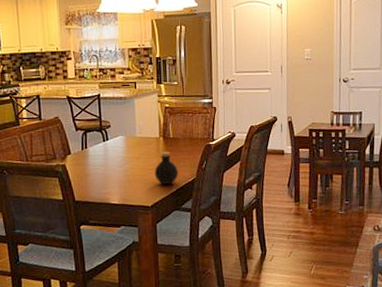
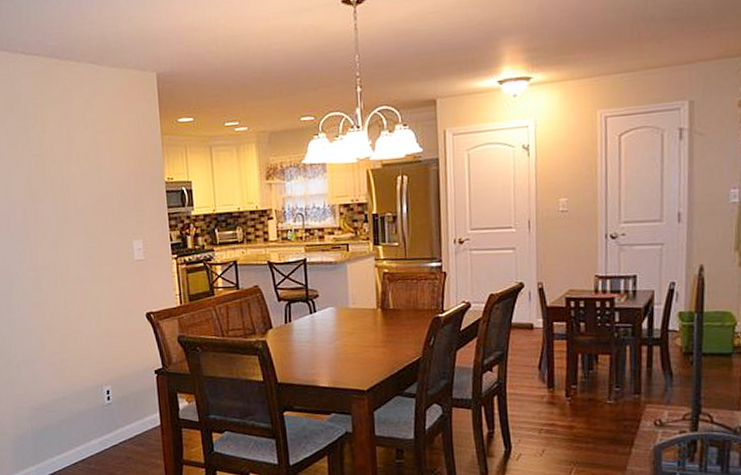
bottle: present [154,151,178,184] -> none [371,325,400,365]

